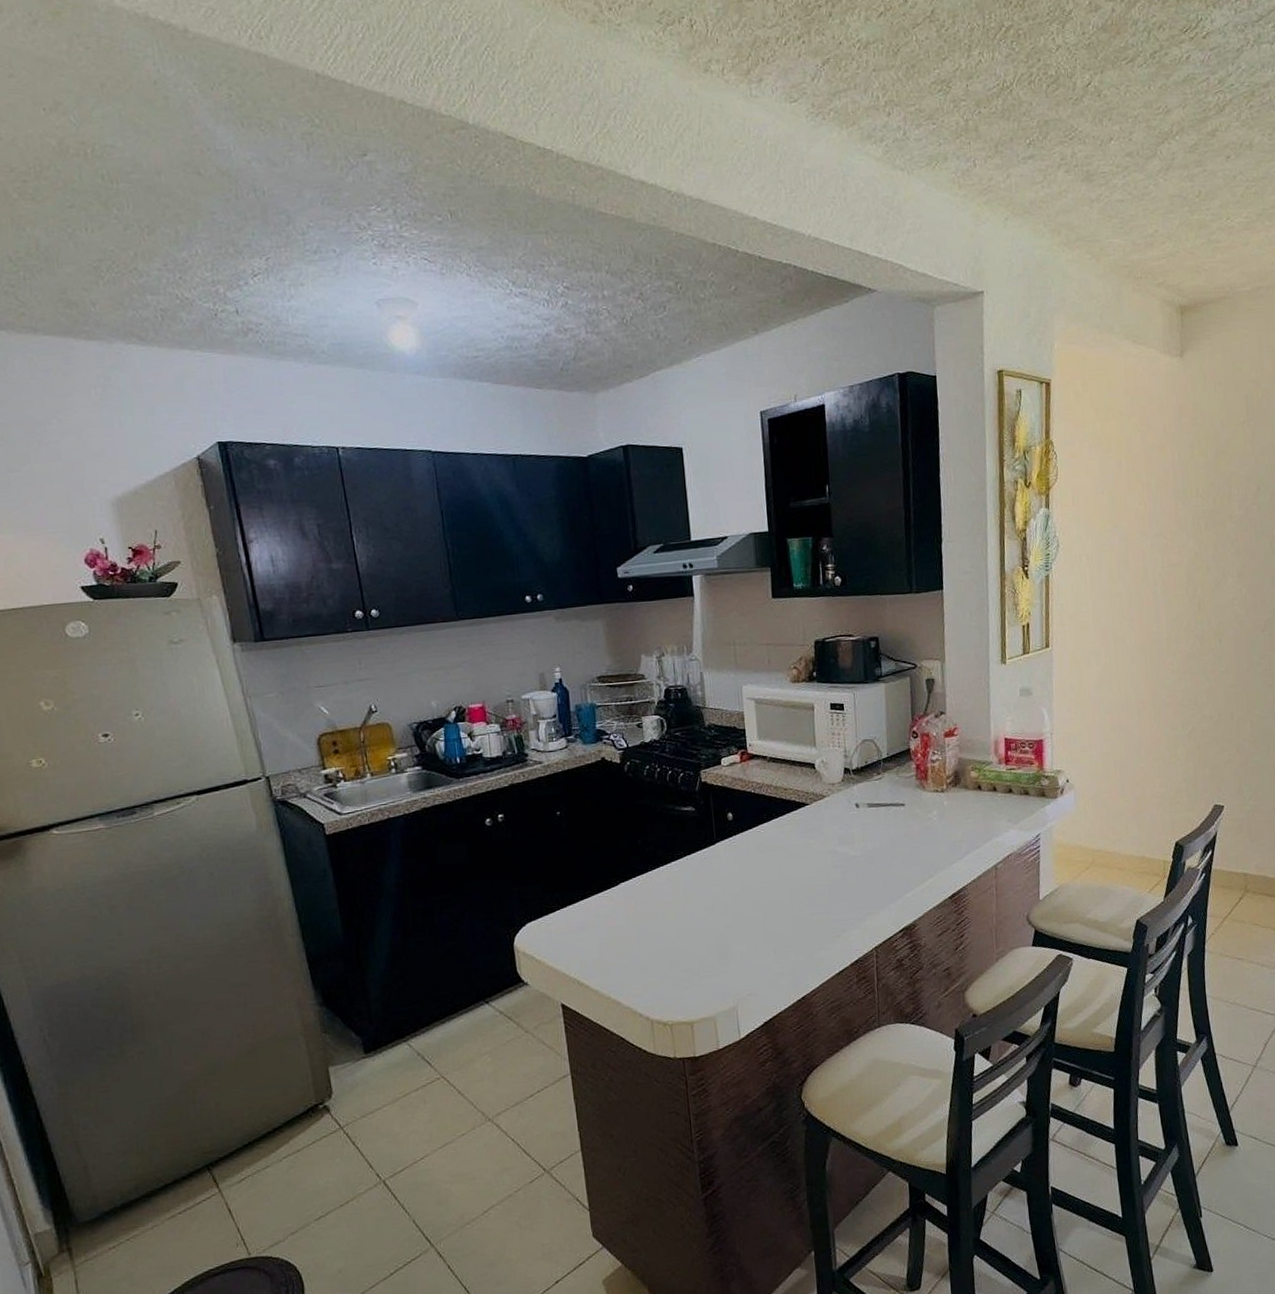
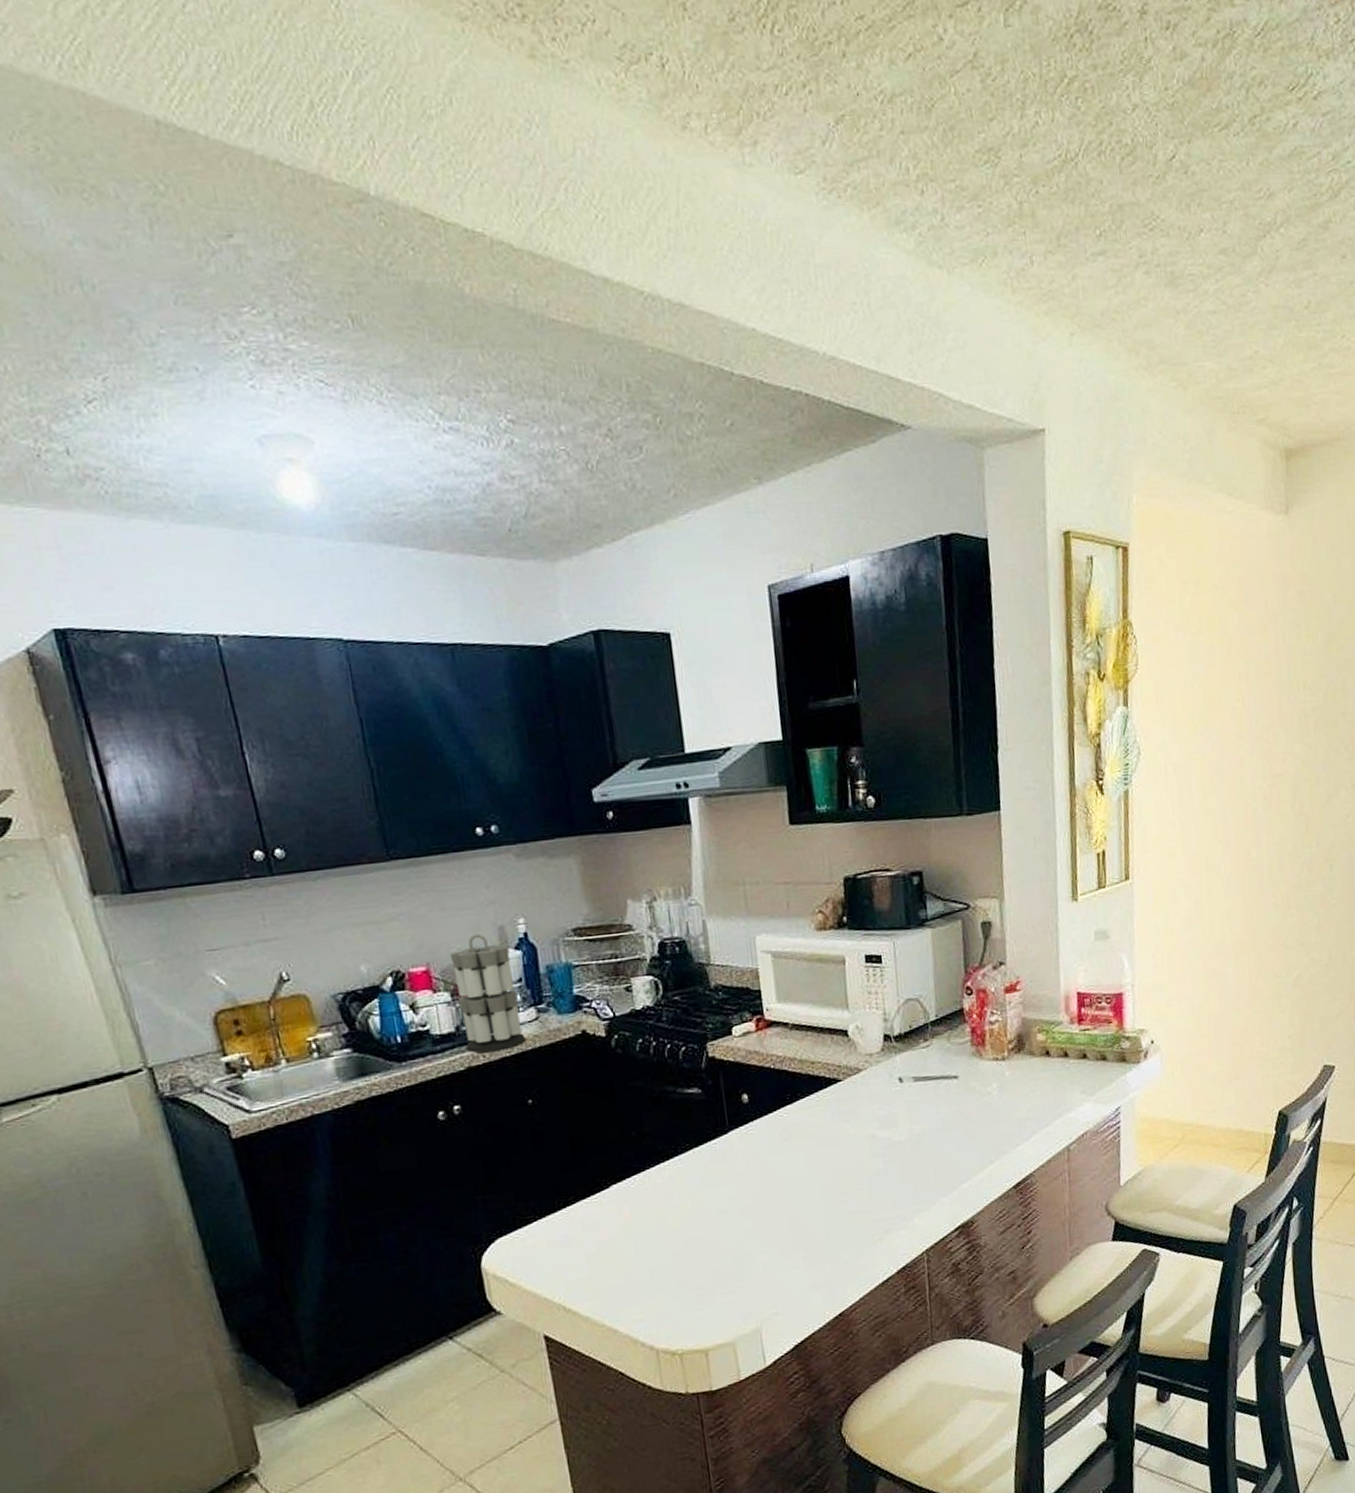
spice rack: none [501,679,557,774] -> present [449,934,526,1054]

